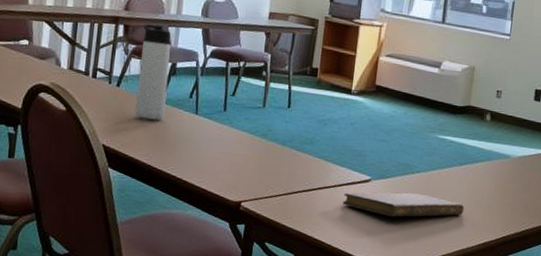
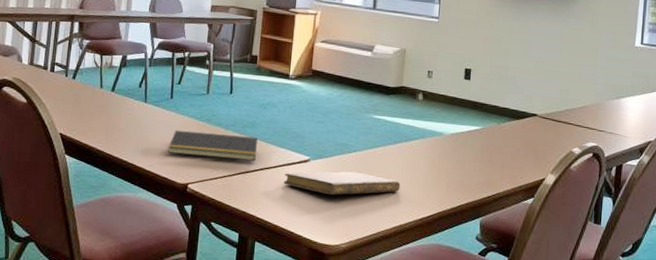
thermos bottle: present [135,23,172,121] -> none [89,20,122,109]
notepad: none [220,144,317,180] -> present [167,130,259,161]

